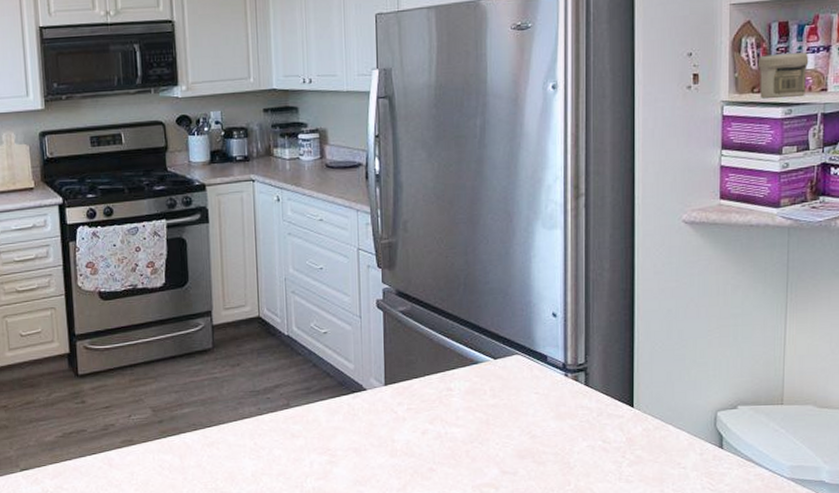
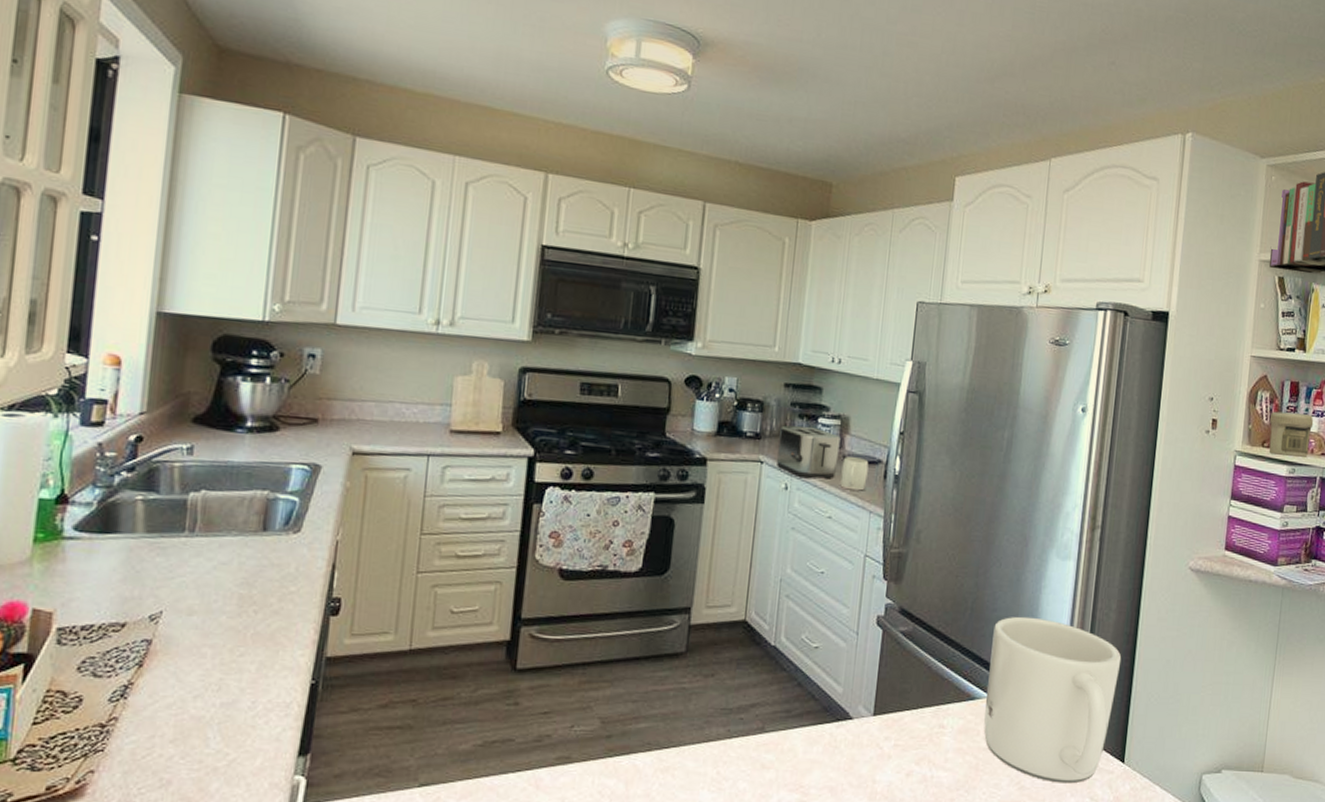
toaster: none [265,143,322,190] -> present [776,425,841,479]
mug: none [326,164,351,194] -> present [840,457,869,491]
mug: none [488,285,620,430] -> present [984,616,1122,784]

